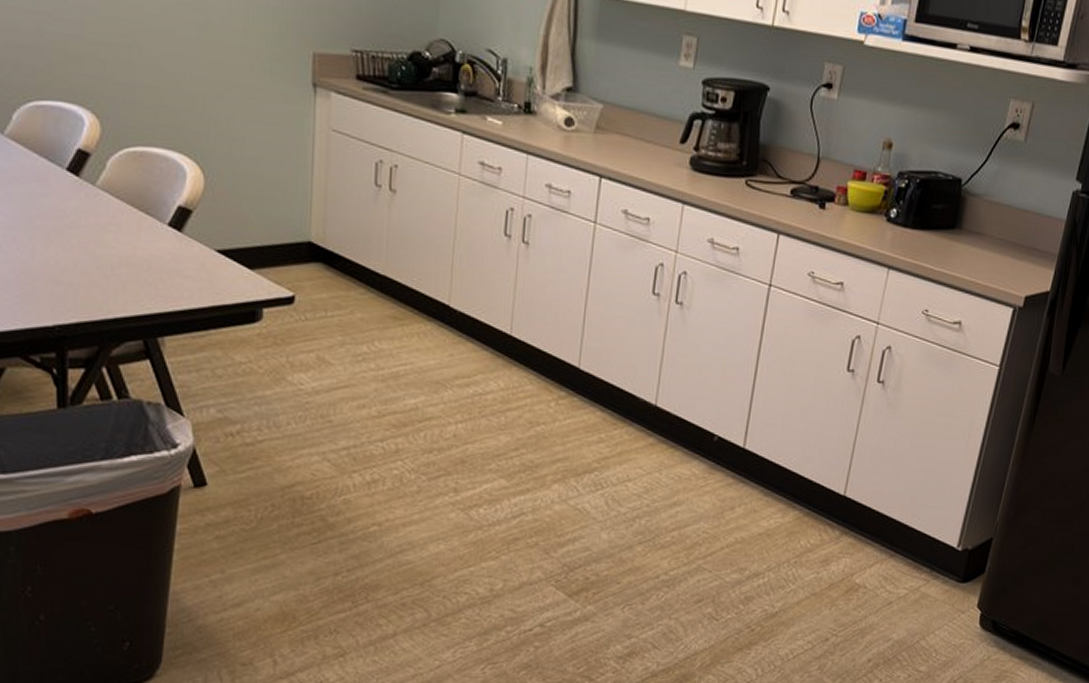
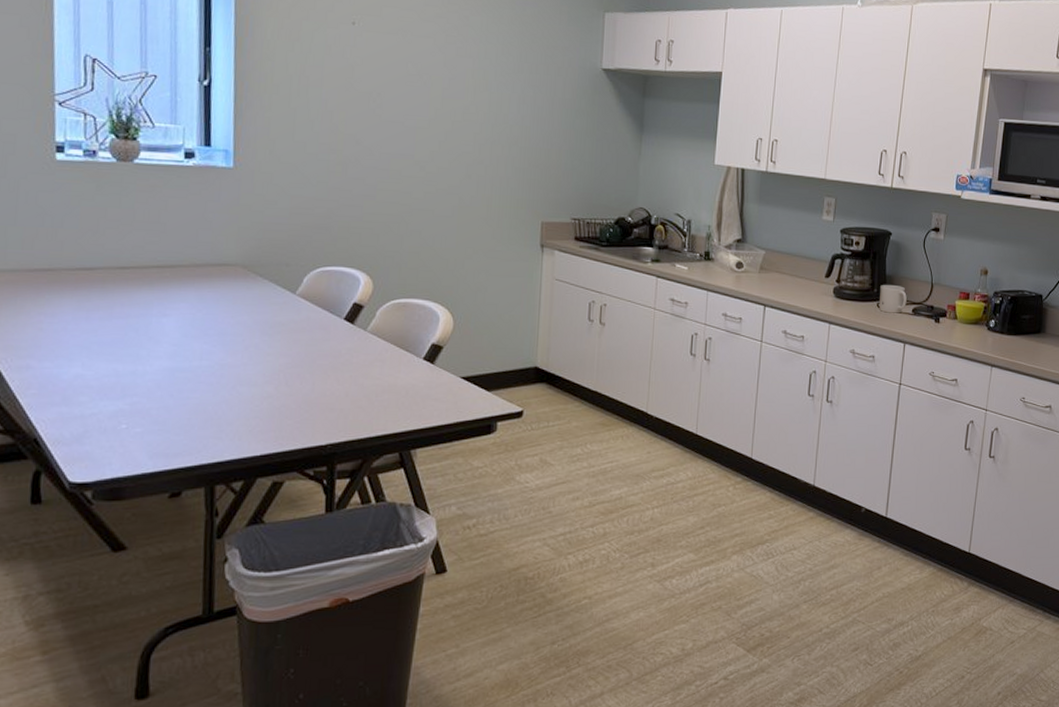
mug: none [747,155,785,195] -> present [878,284,907,313]

